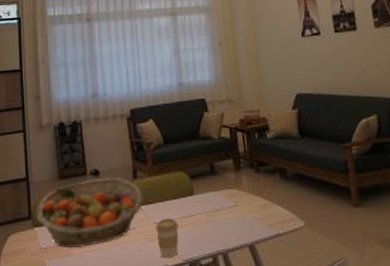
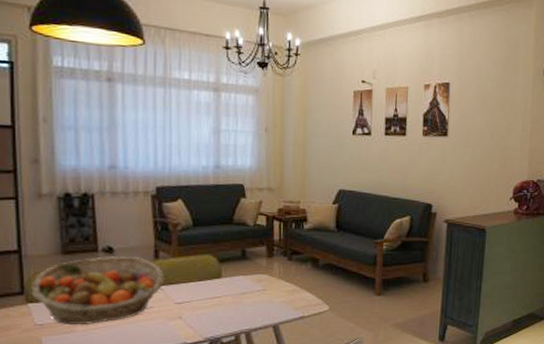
coffee cup: present [156,218,179,259] -> none [176,299,201,336]

